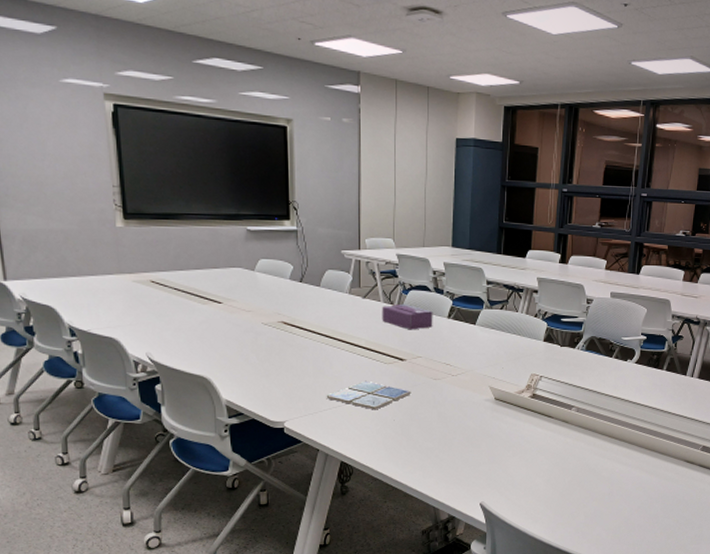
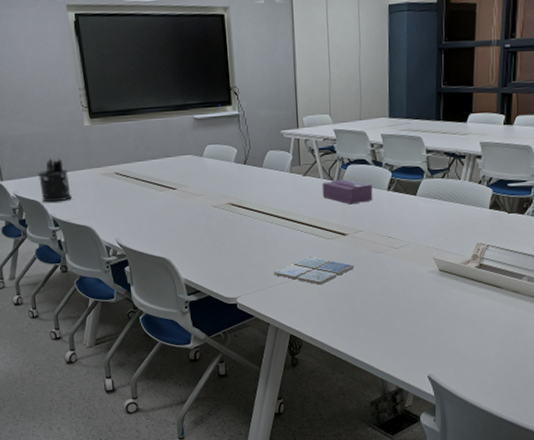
pen holder: none [52,259,95,309] -> present [37,158,72,203]

